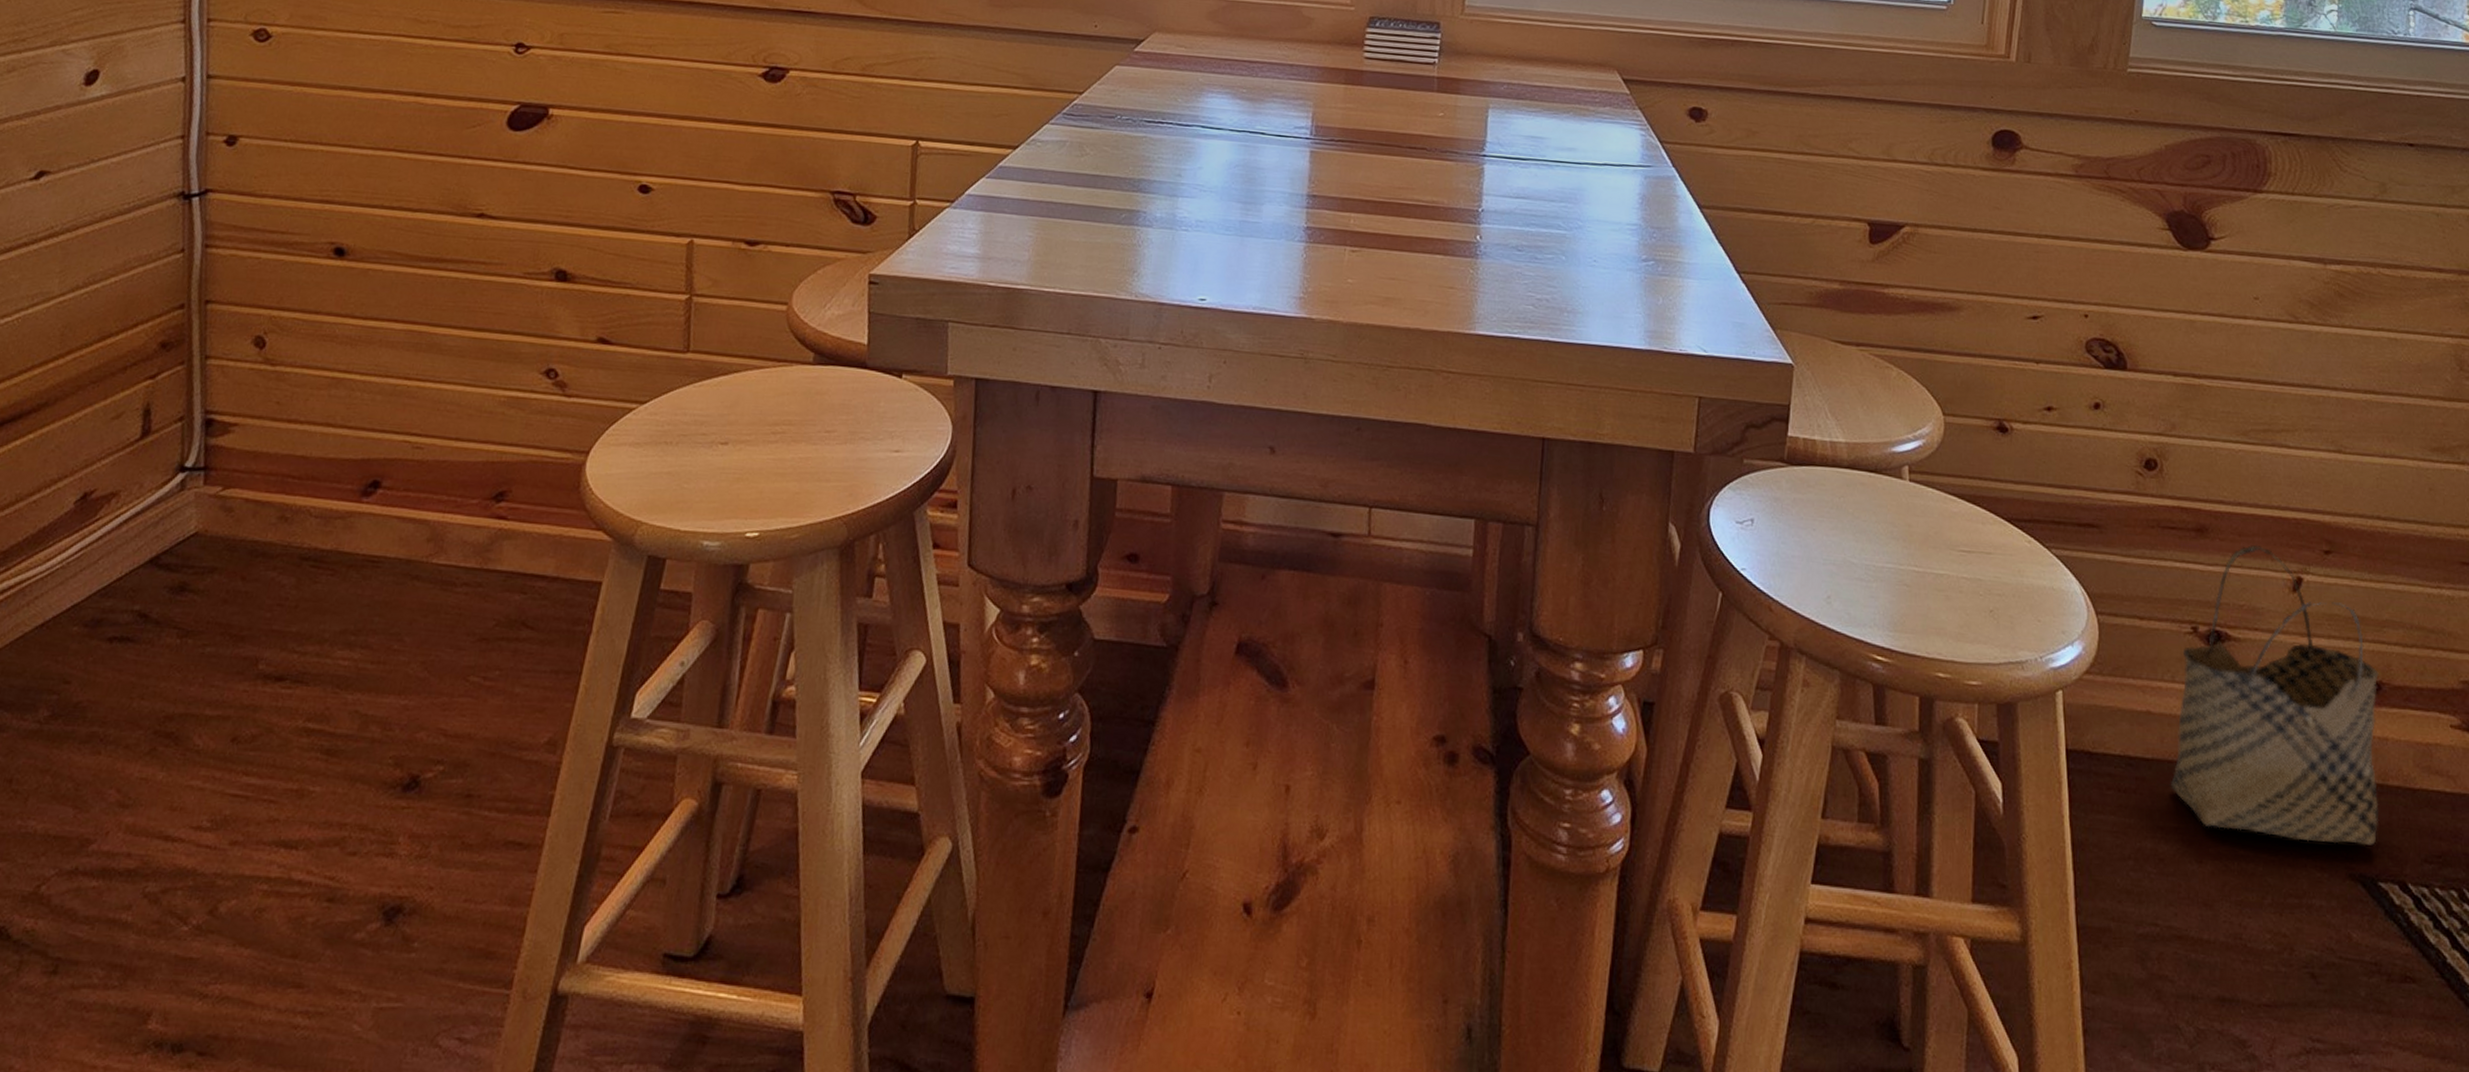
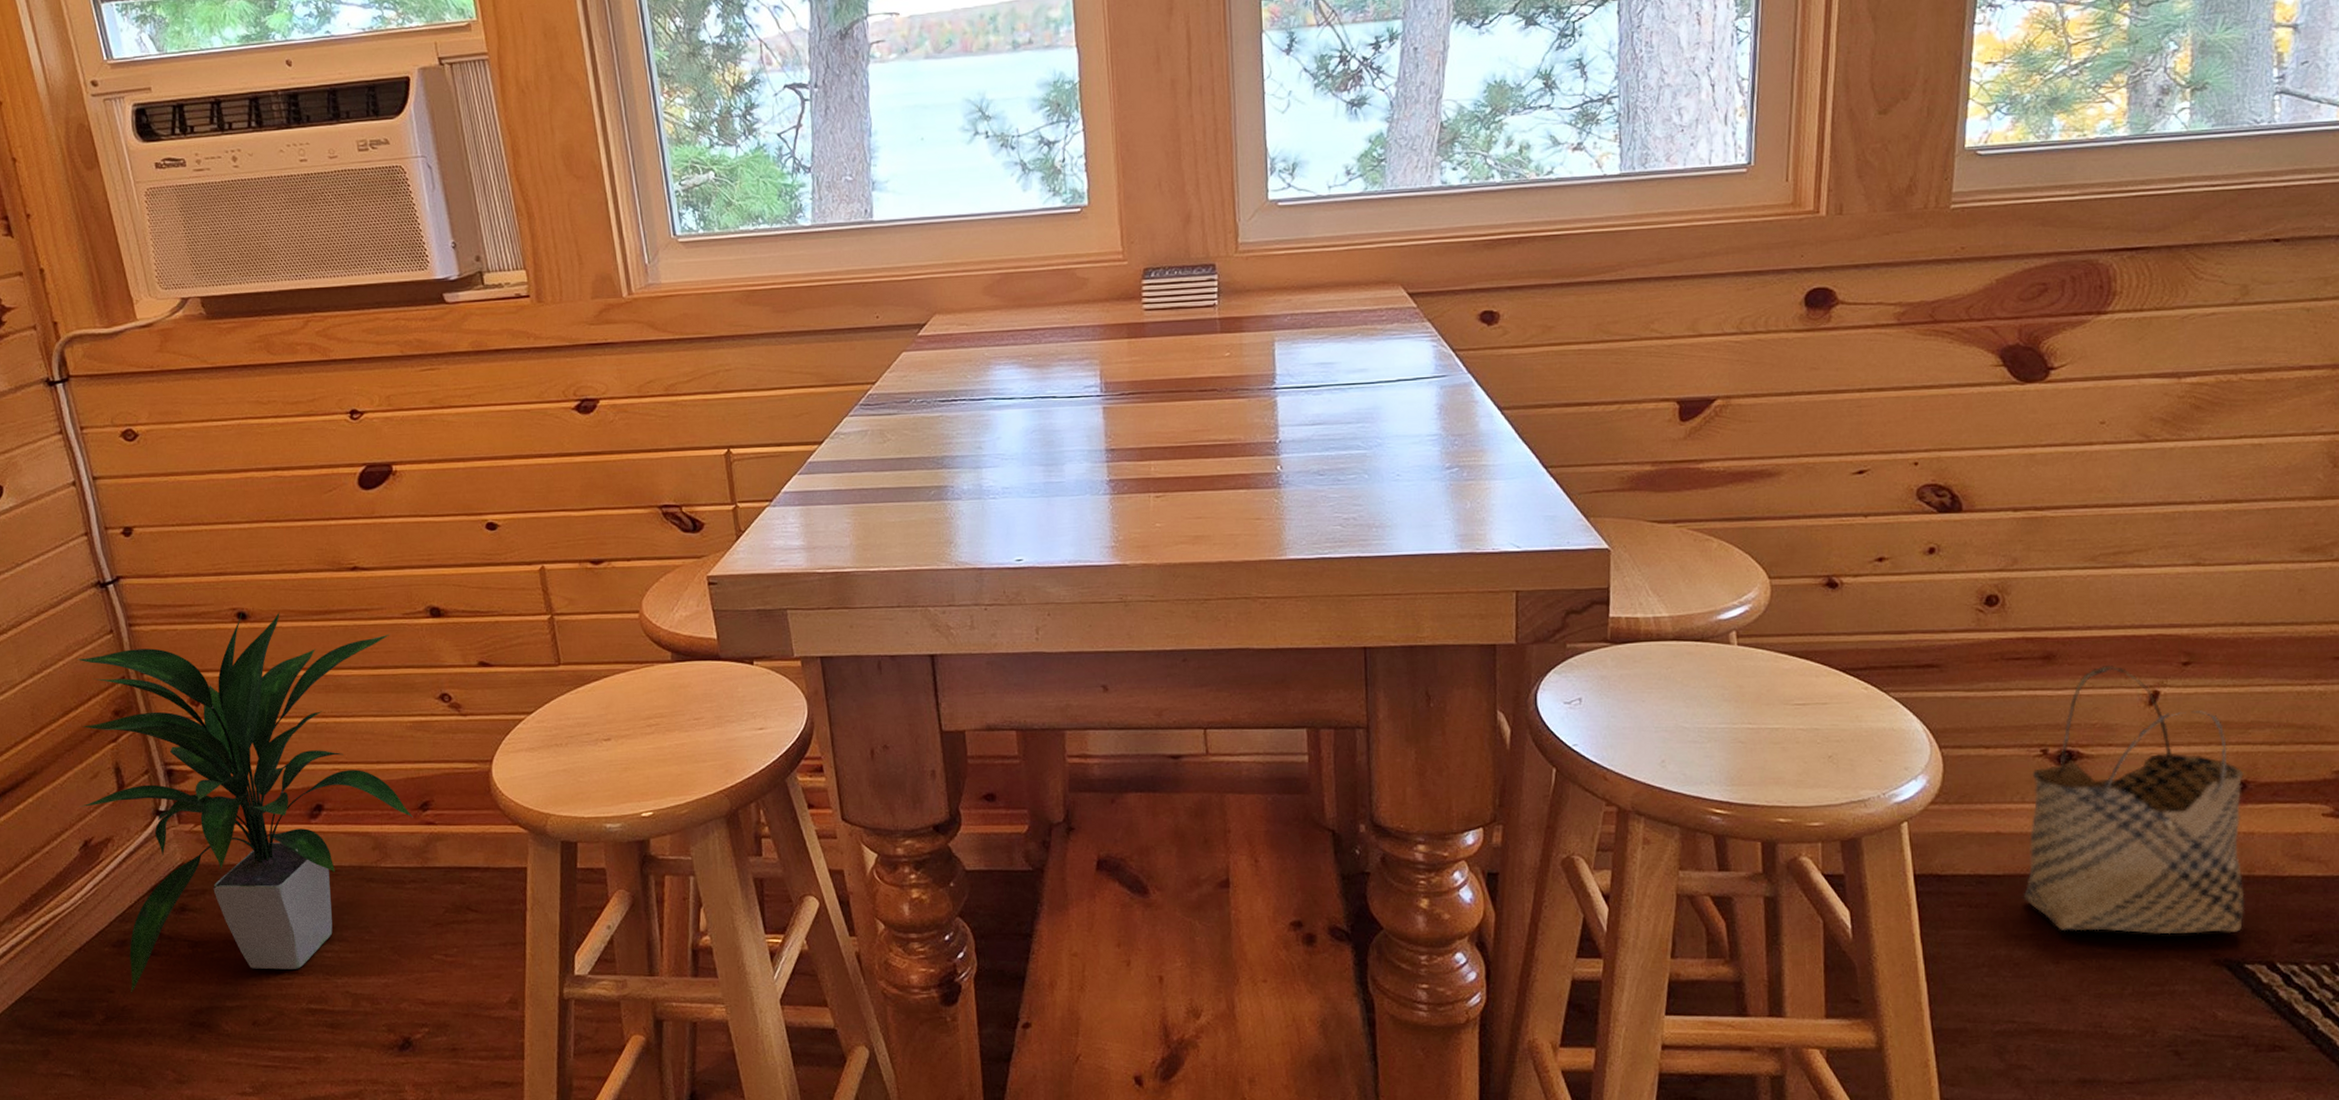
indoor plant: none [89,242,505,688] -> present [78,607,413,994]

